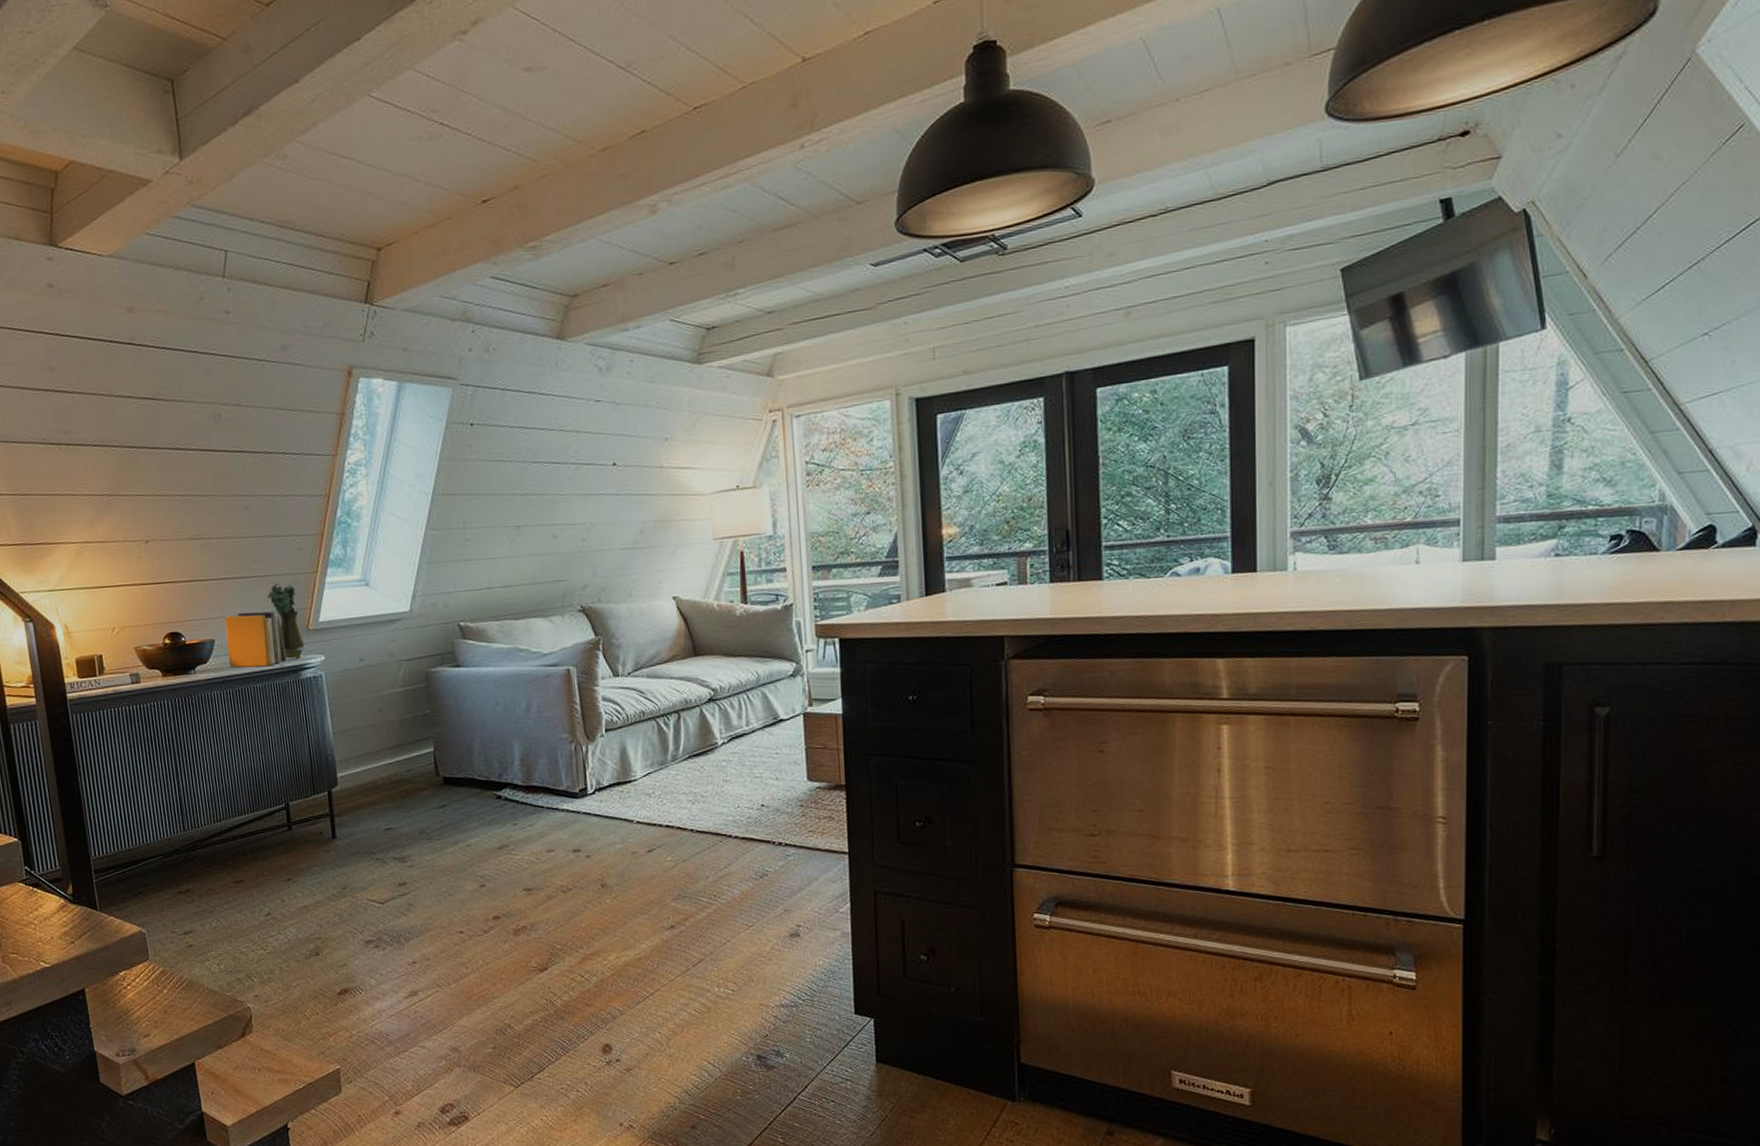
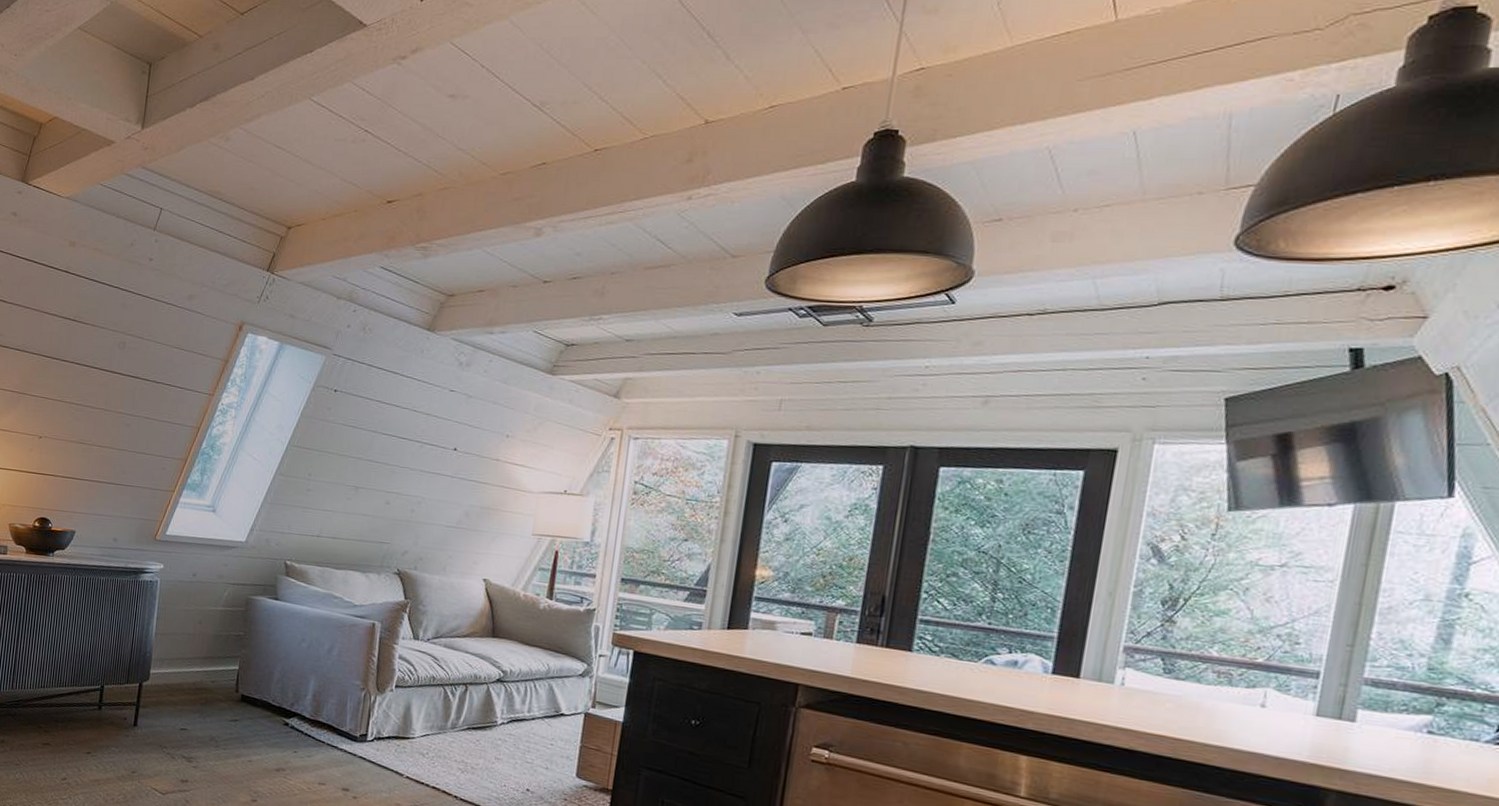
books: present [224,611,287,668] -> none [82,513,134,564]
vase: present [267,581,305,659] -> none [127,492,153,562]

